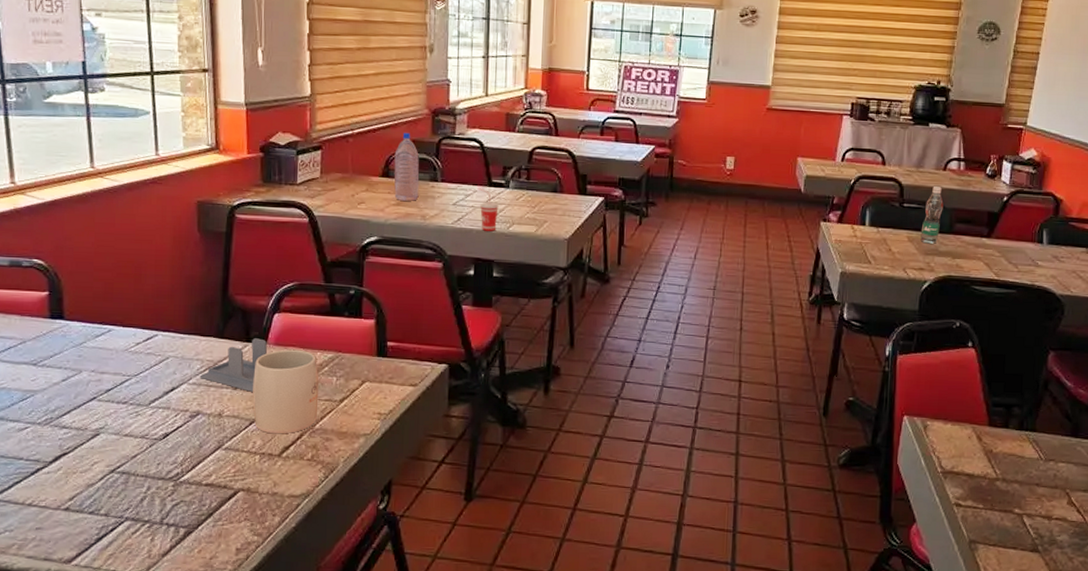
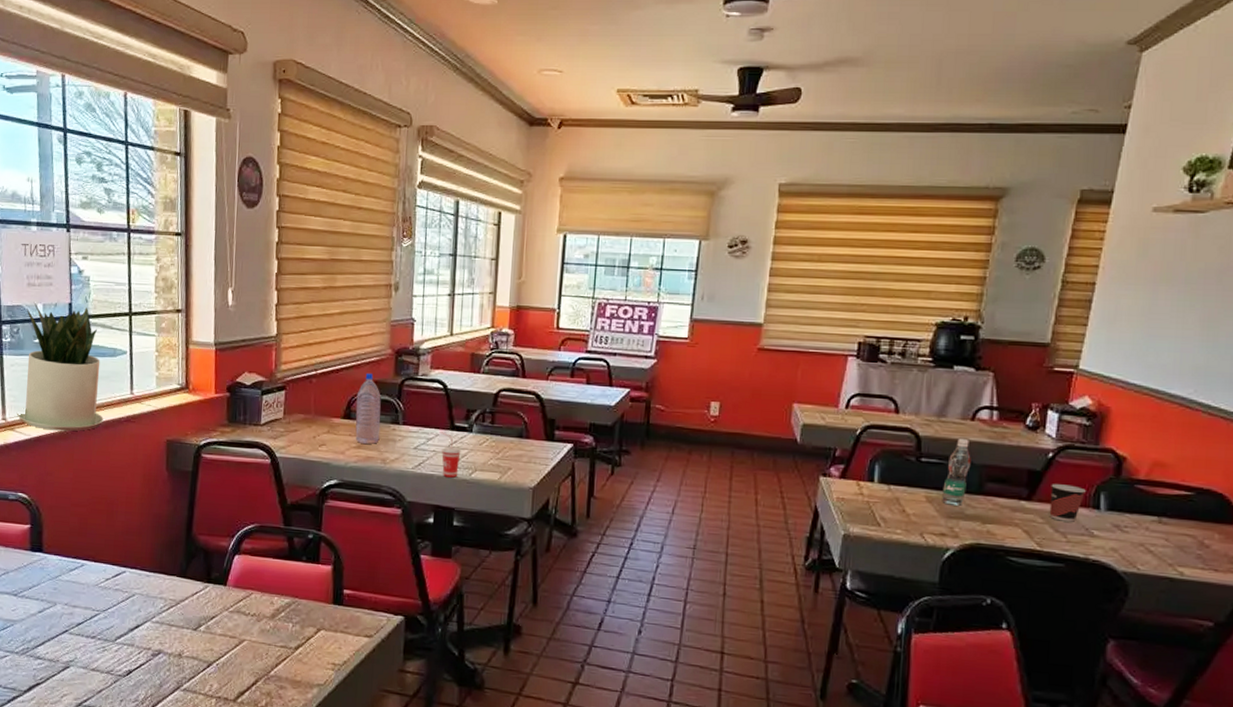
planter: none [27,60,127,195] -> present [16,302,104,432]
napkin holder: present [199,338,268,392] -> none [162,579,227,634]
mug: present [252,349,319,434] -> none [211,592,276,679]
cup: none [1004,223,1032,255] -> present [1049,484,1086,522]

